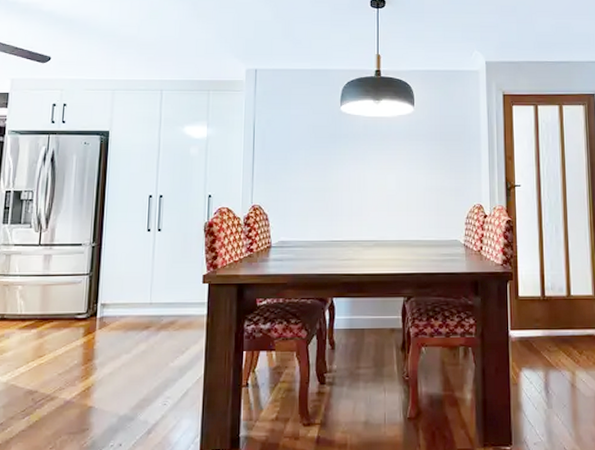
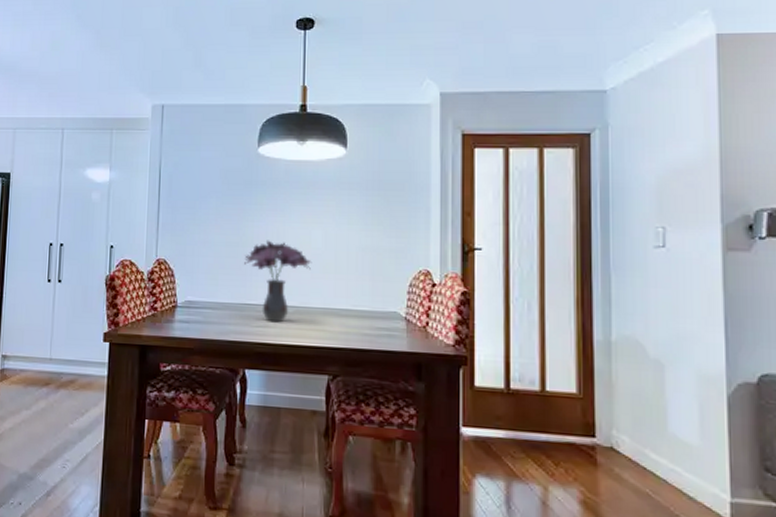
flower arrangement: none [331,185,388,256] -> present [244,240,312,323]

